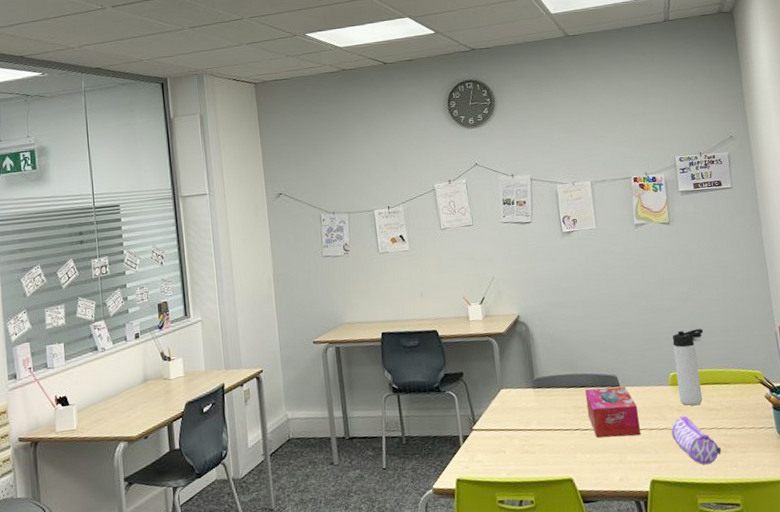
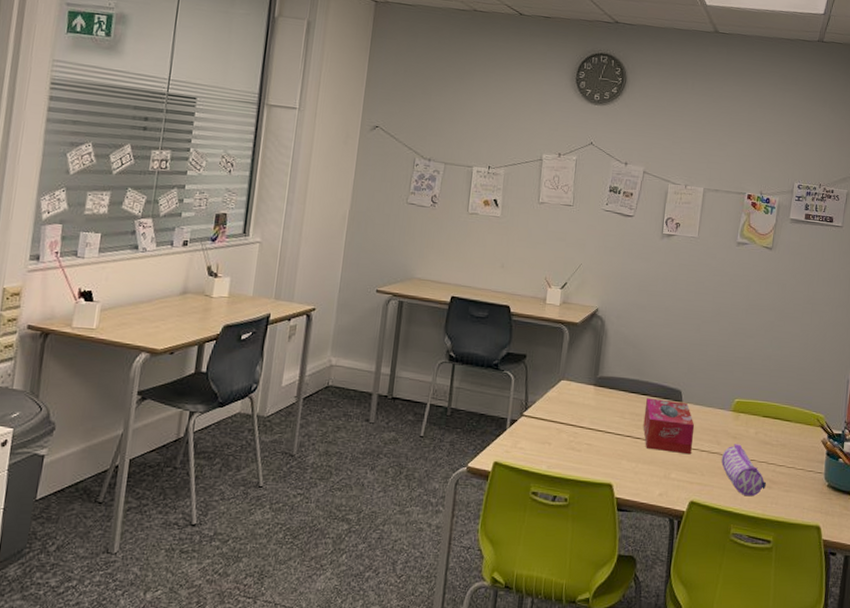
thermos bottle: present [672,328,704,406] -> none [737,359,779,436]

